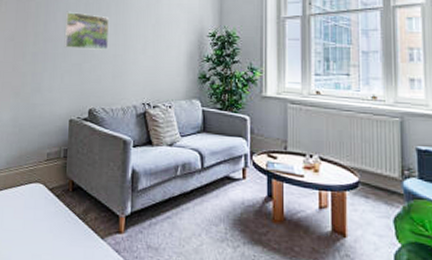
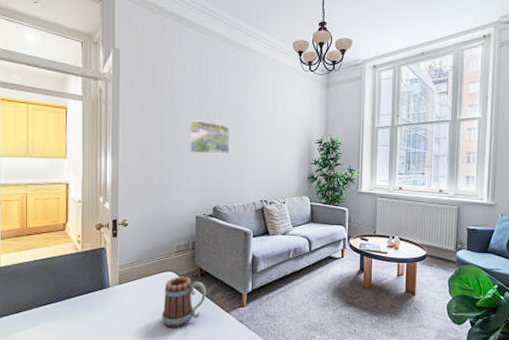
mug: none [27,189,78,252] -> present [162,276,206,328]

